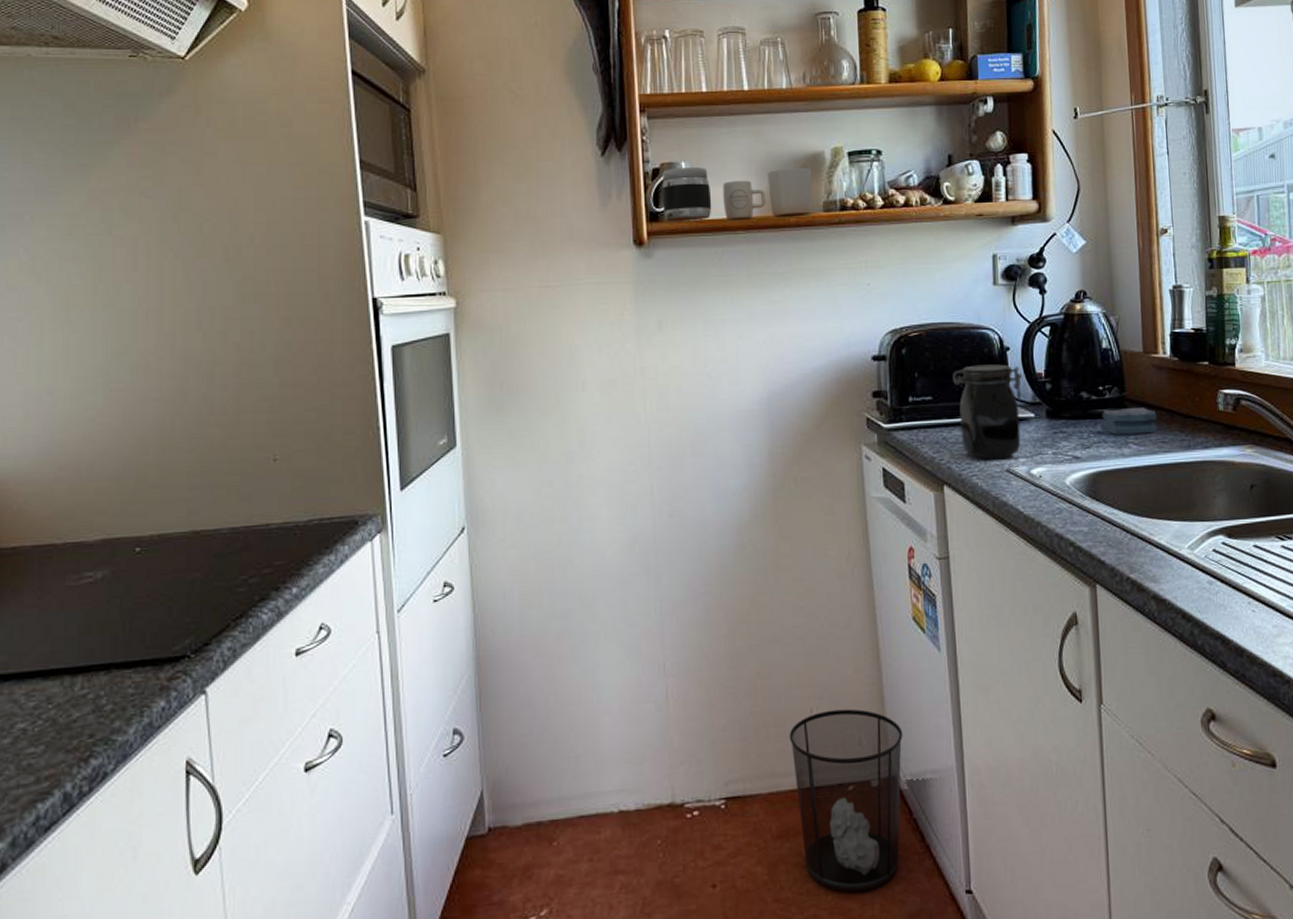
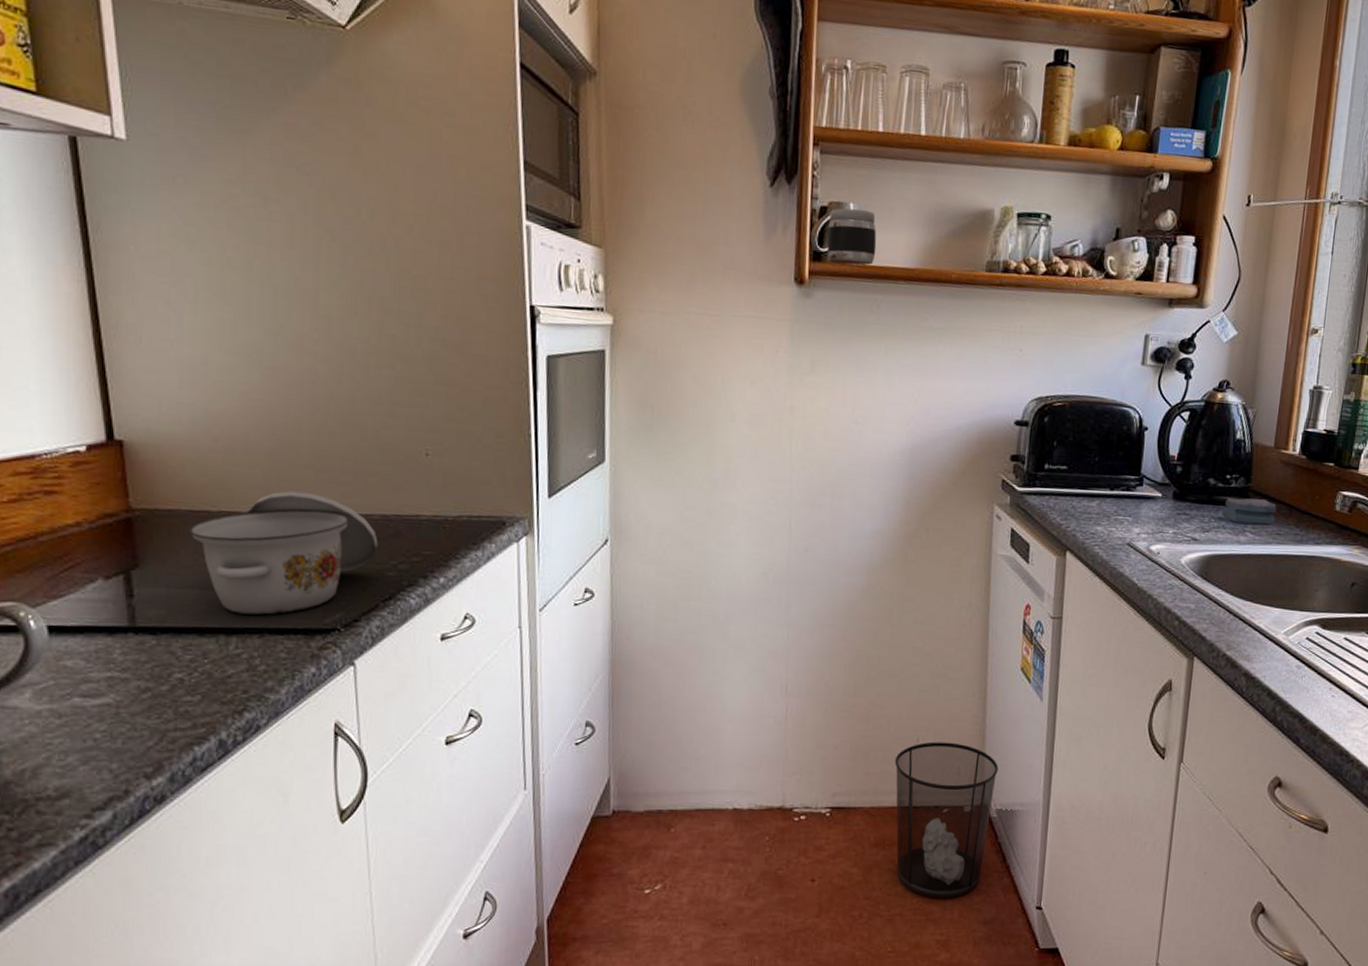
cooking pot: none [33,513,228,651] -> present [189,491,378,615]
mug: present [723,180,766,220] -> none [887,228,930,271]
mug: present [767,167,813,217] -> none [933,222,979,274]
jar: present [952,364,1023,460] -> none [1089,440,1156,533]

